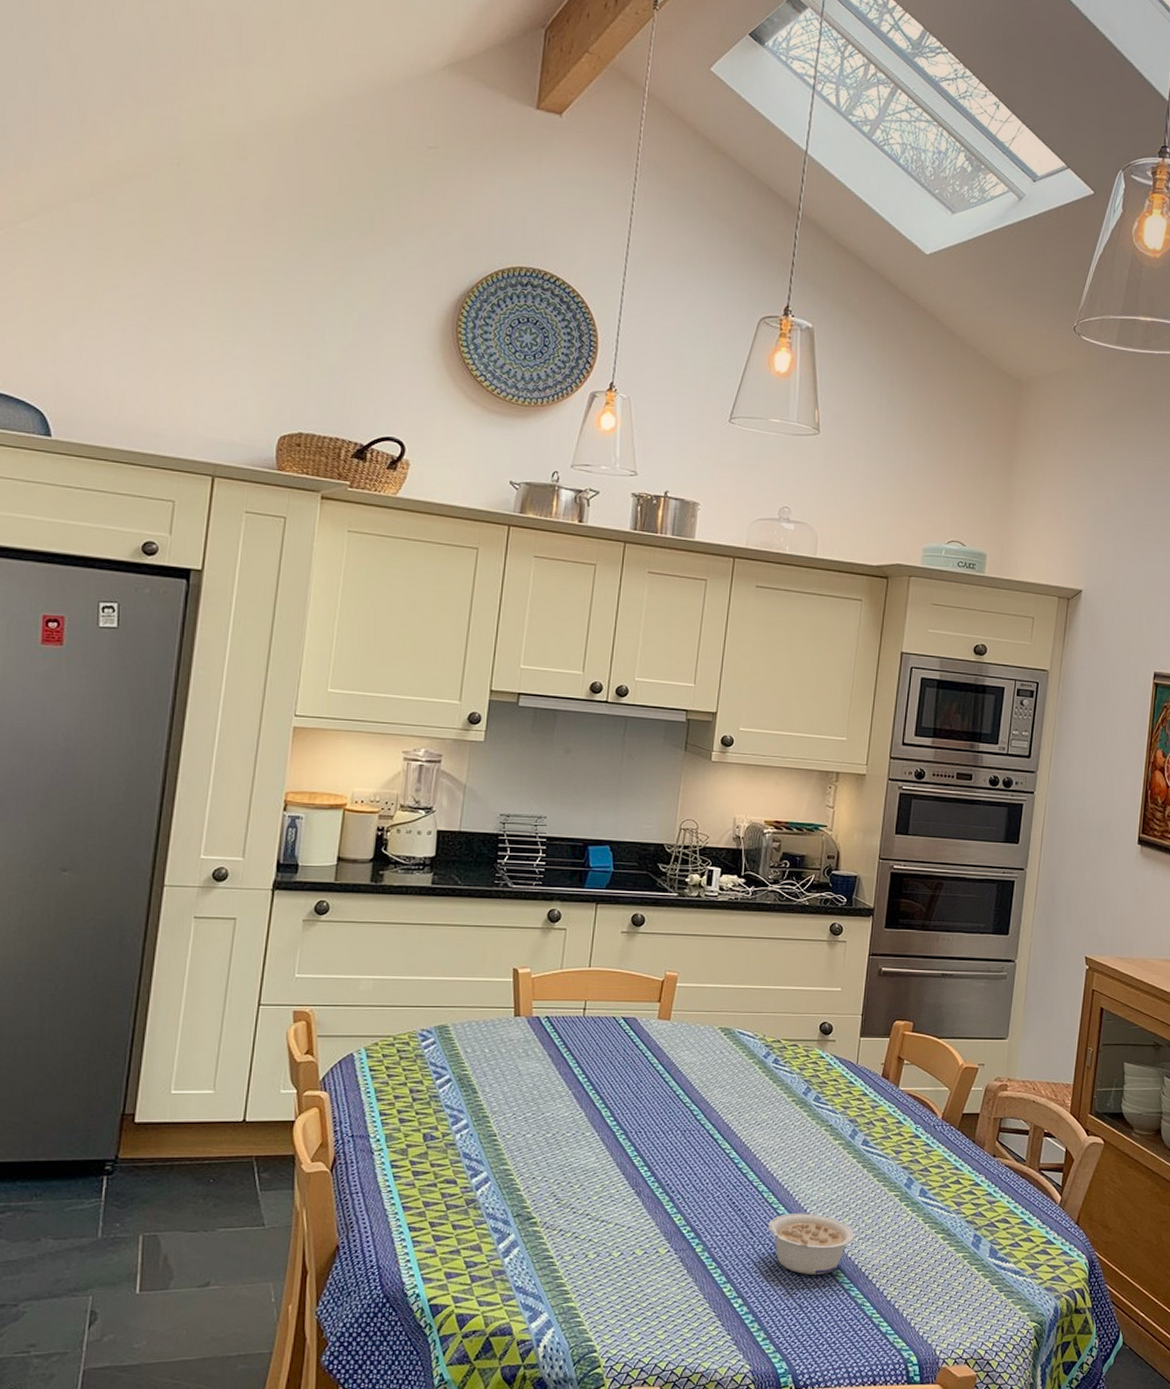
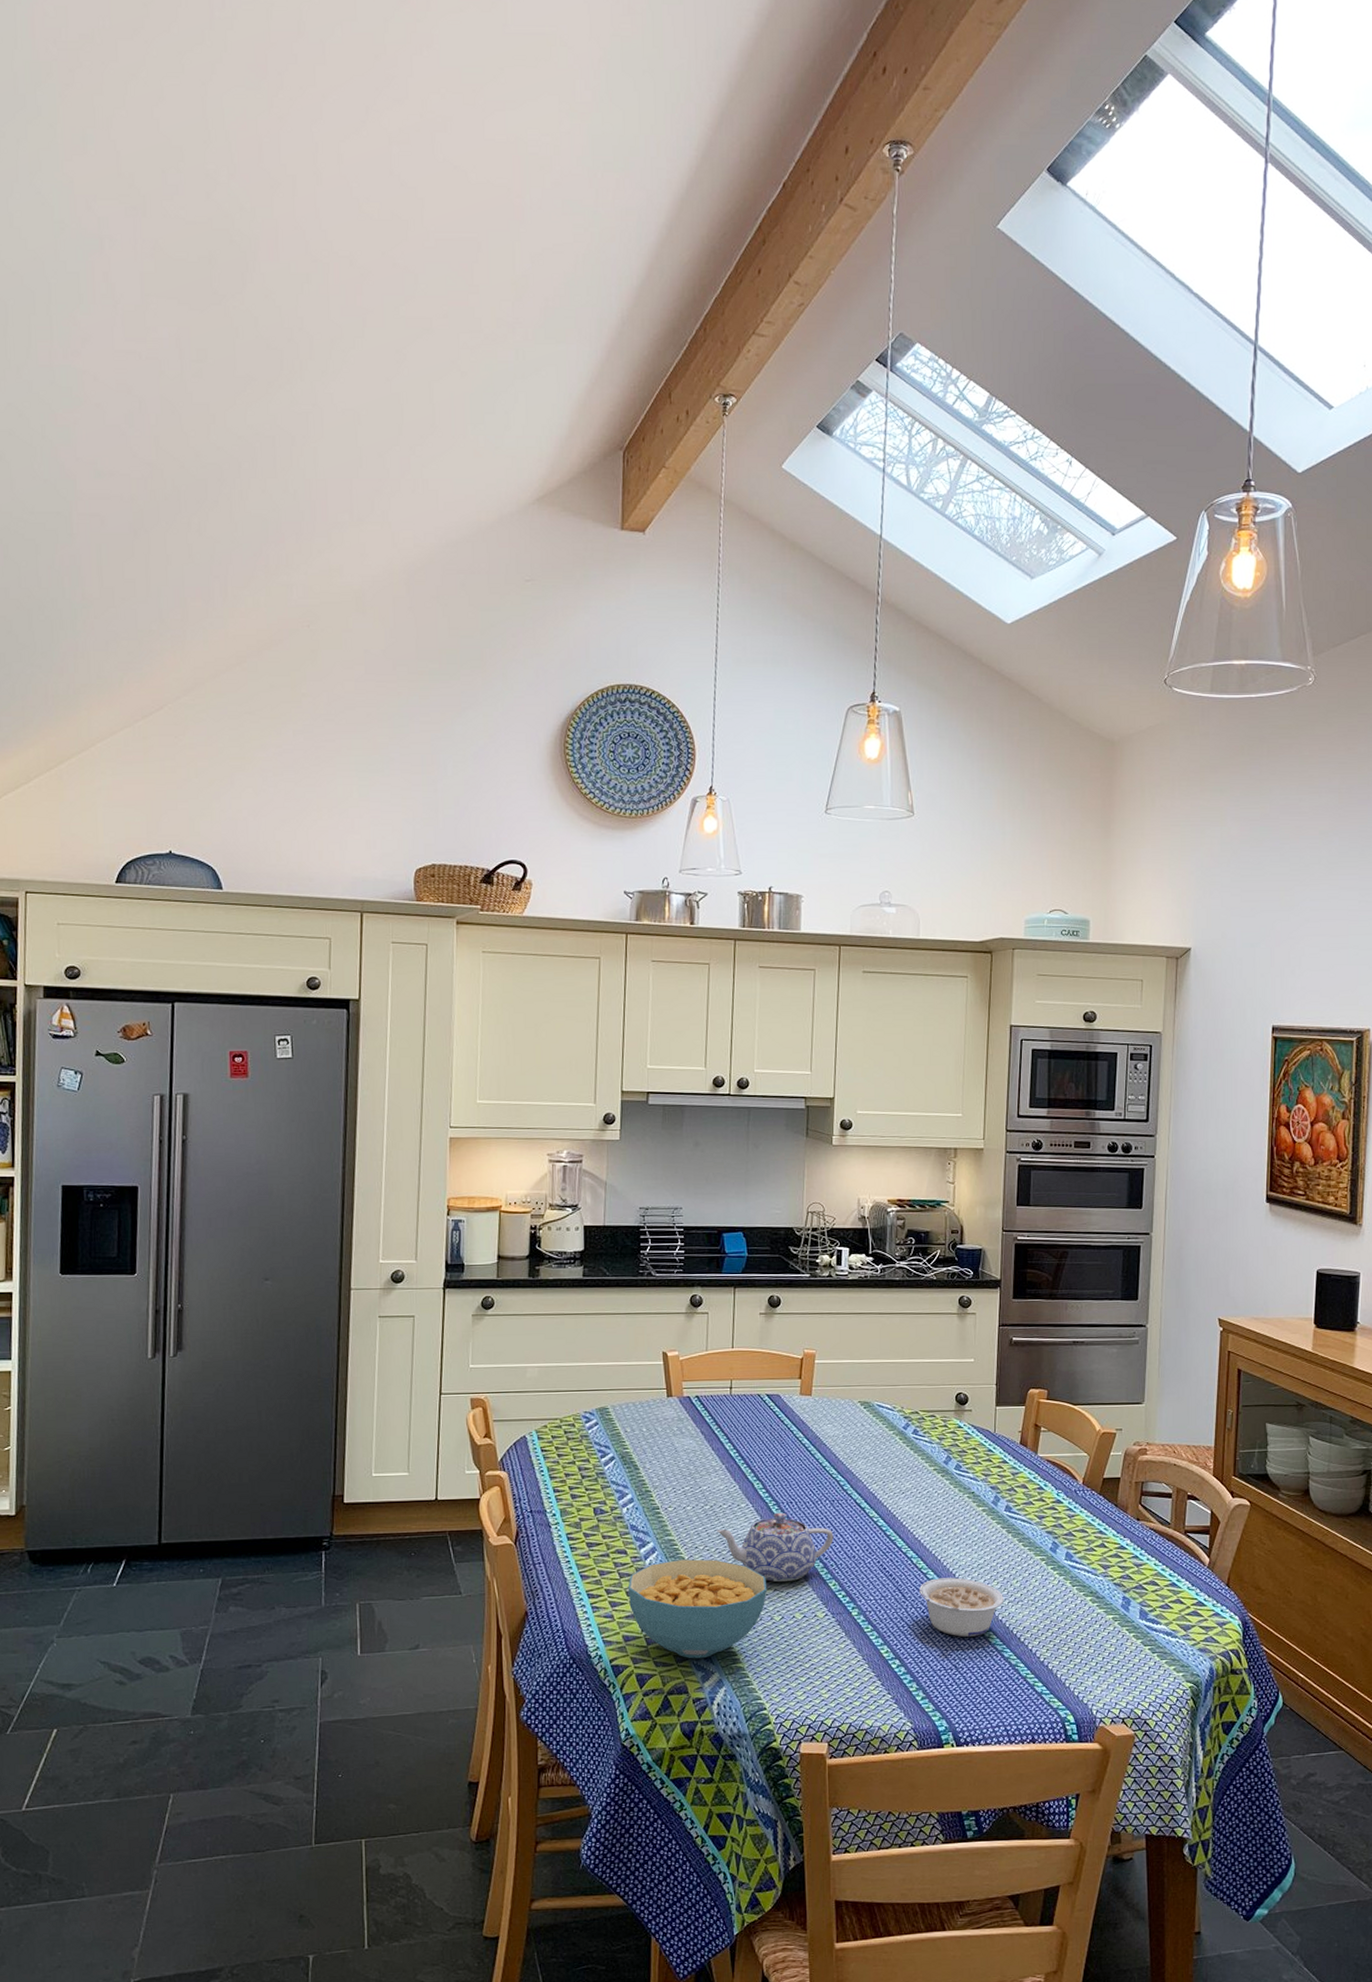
cereal bowl: none [454,1190,608,1298] -> present [627,1559,767,1659]
teapot: none [558,1142,683,1216] -> present [717,1512,834,1582]

